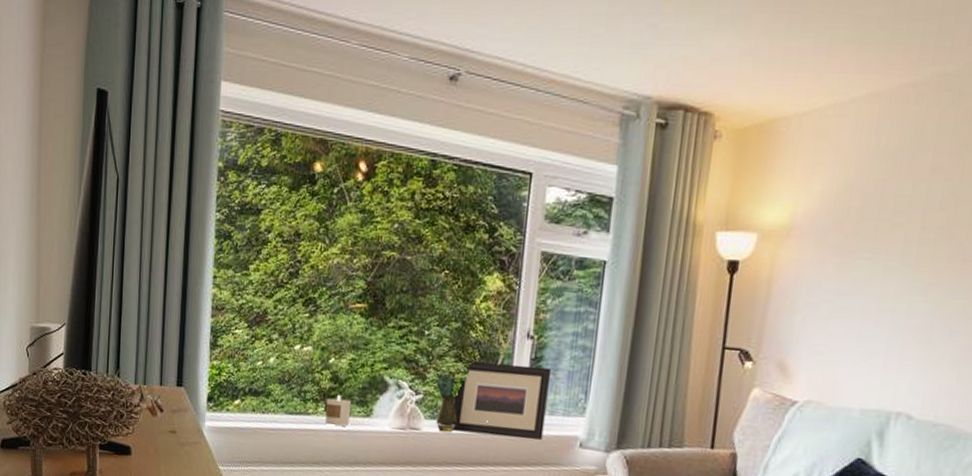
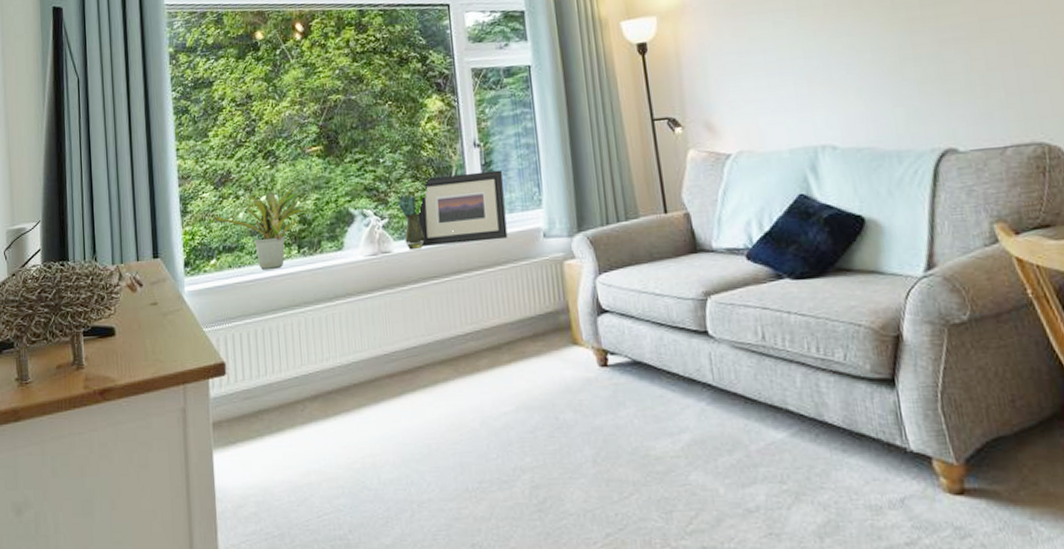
potted plant: none [244,335,350,424] -> present [214,183,317,271]
candle: present [325,394,352,426] -> none [297,234,323,266]

